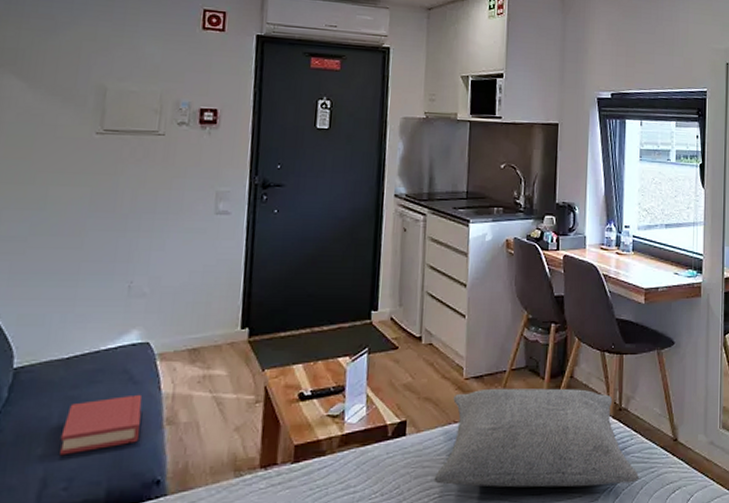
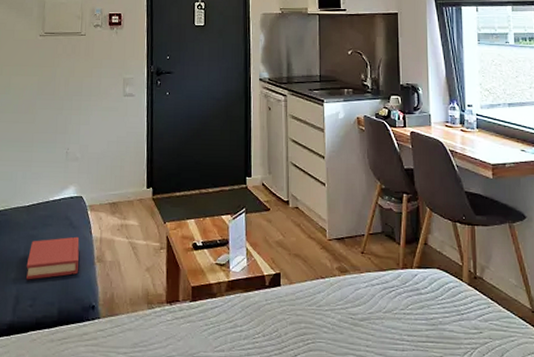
pillow: present [434,388,639,488] -> none [306,249,499,349]

